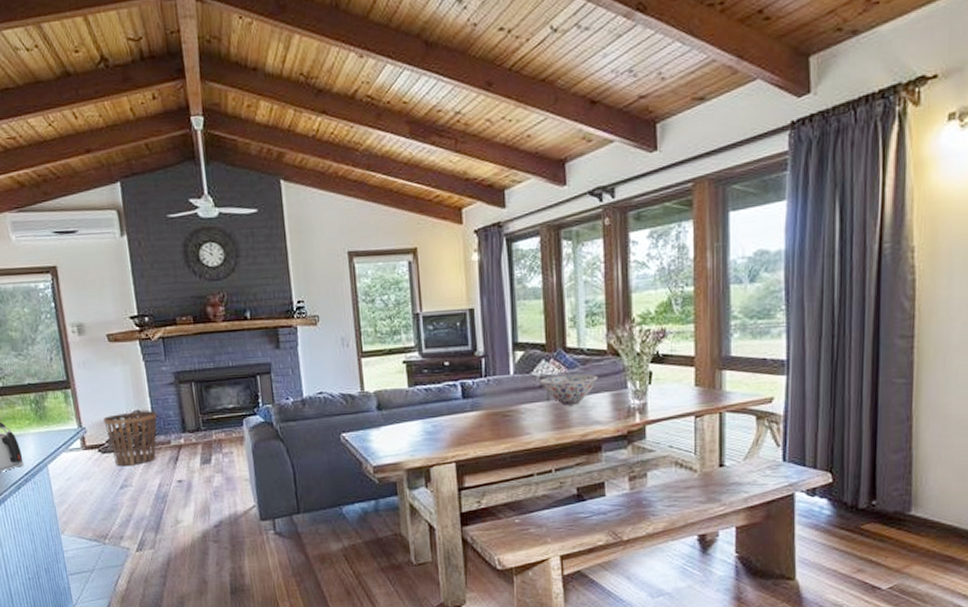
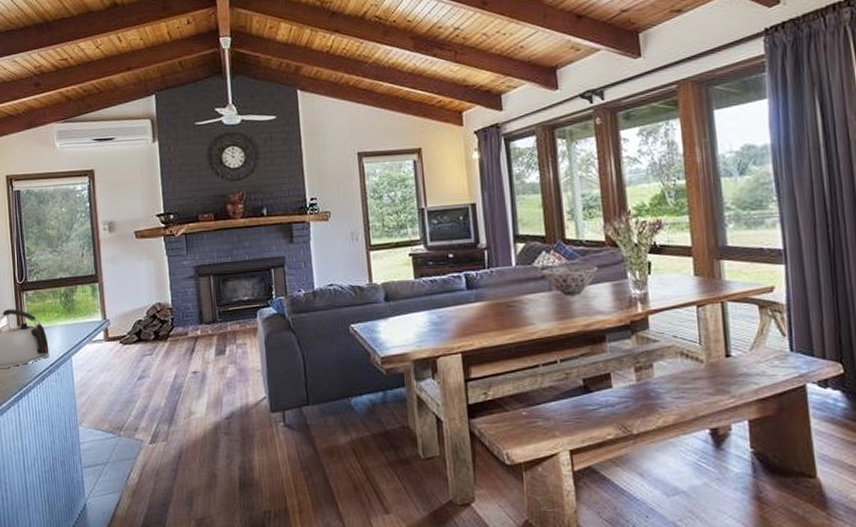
basket: present [103,411,157,466] -> none [126,303,176,357]

